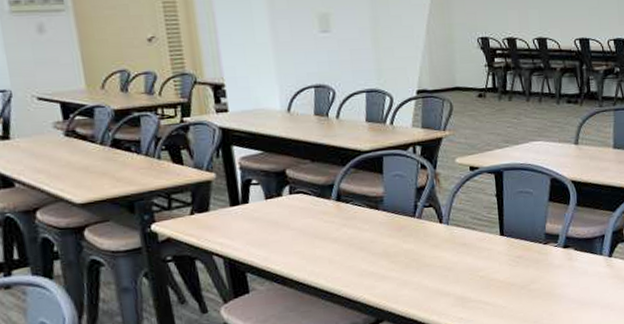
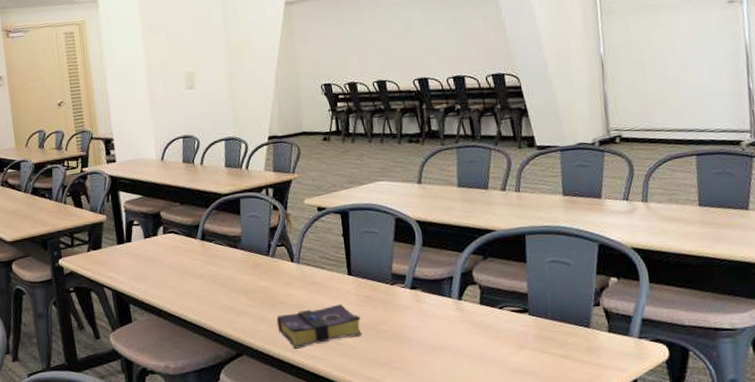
book: none [422,265,513,312] -> present [276,304,362,349]

